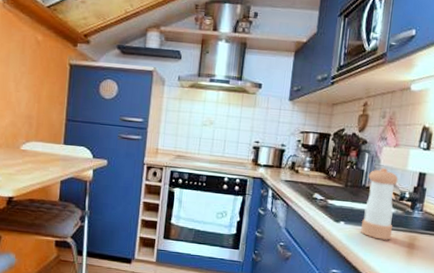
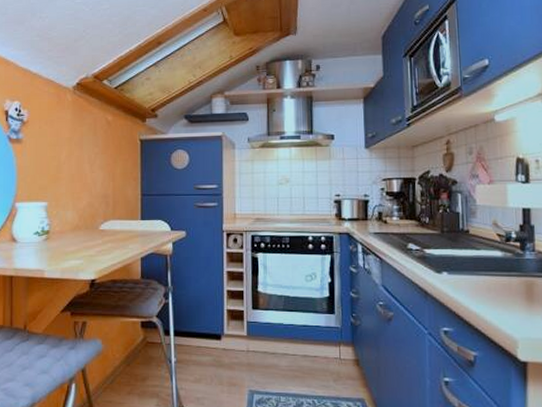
pepper shaker: present [360,167,398,240] -> none [464,207,505,288]

